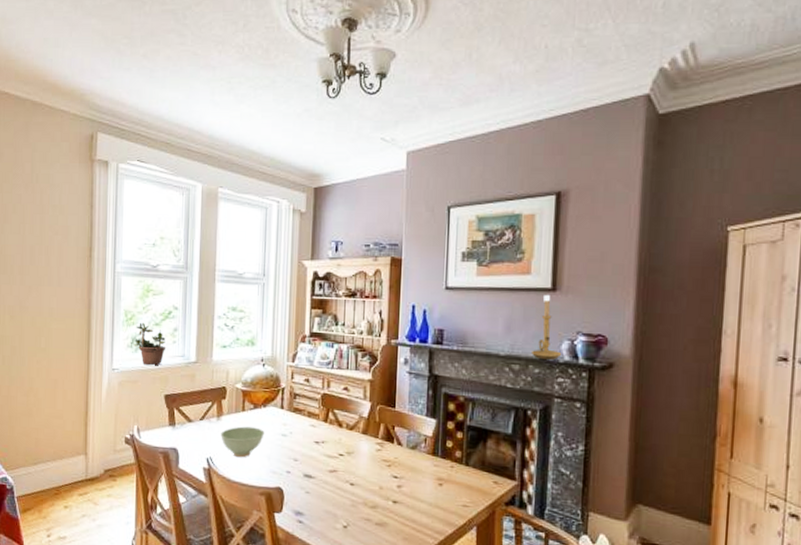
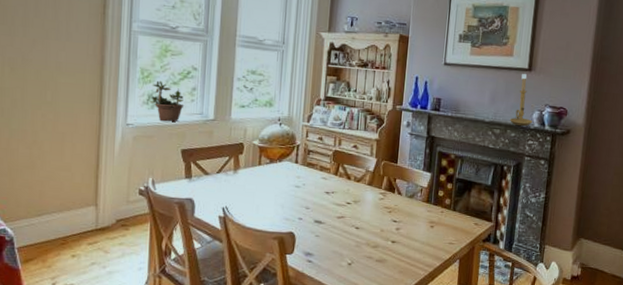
bowl: present [220,426,265,458] -> none [237,179,279,207]

